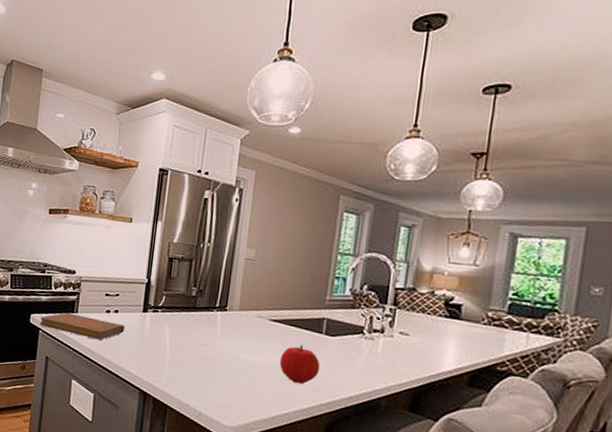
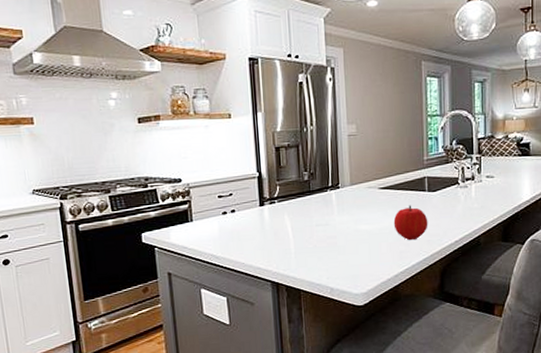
notebook: present [39,312,126,341] -> none [153,222,246,244]

